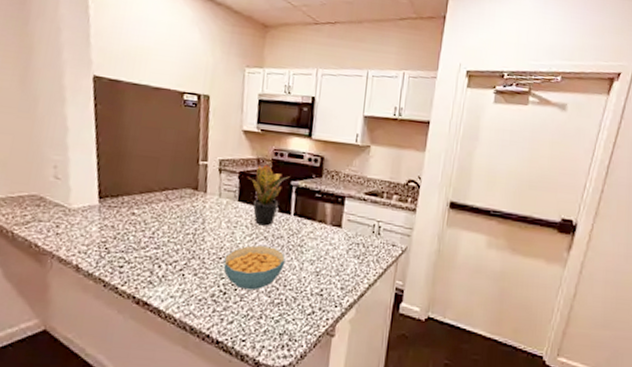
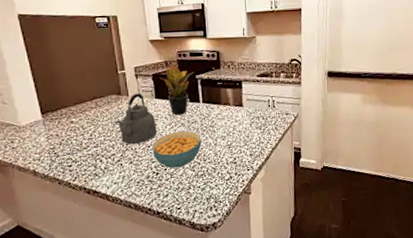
kettle: none [184,192,234,253] -> present [114,94,157,145]

